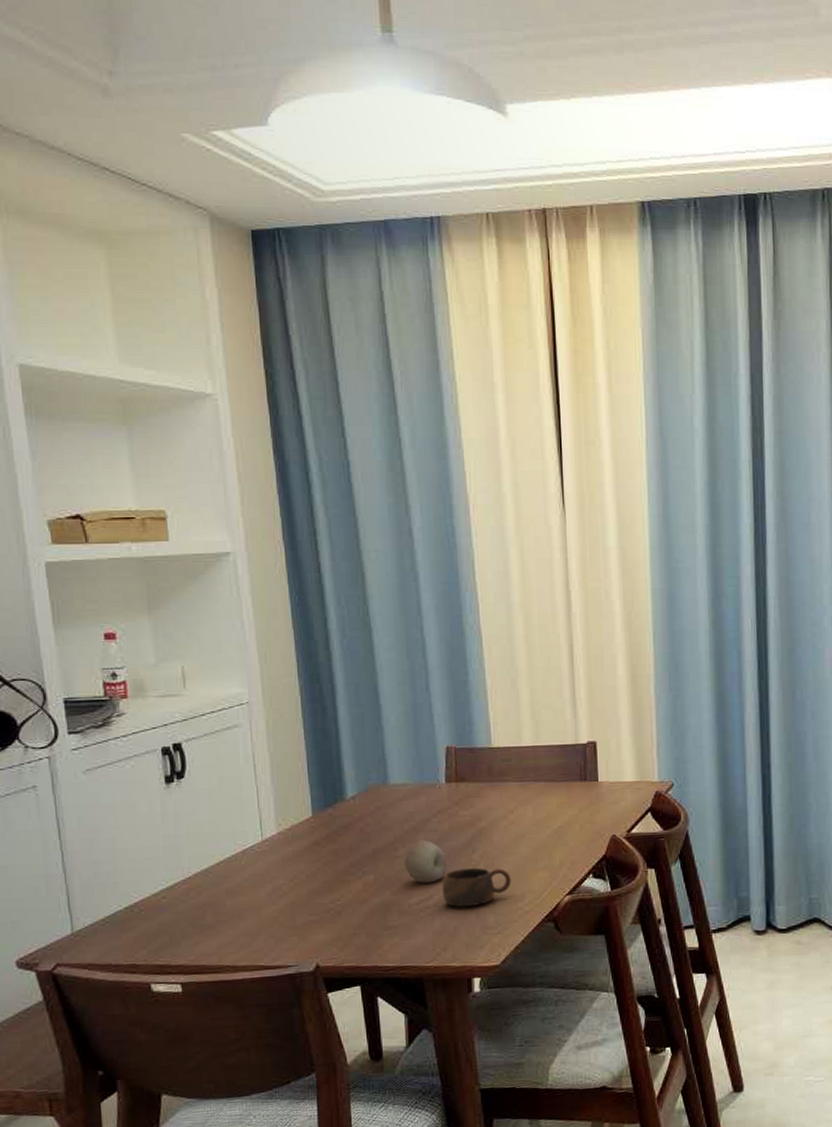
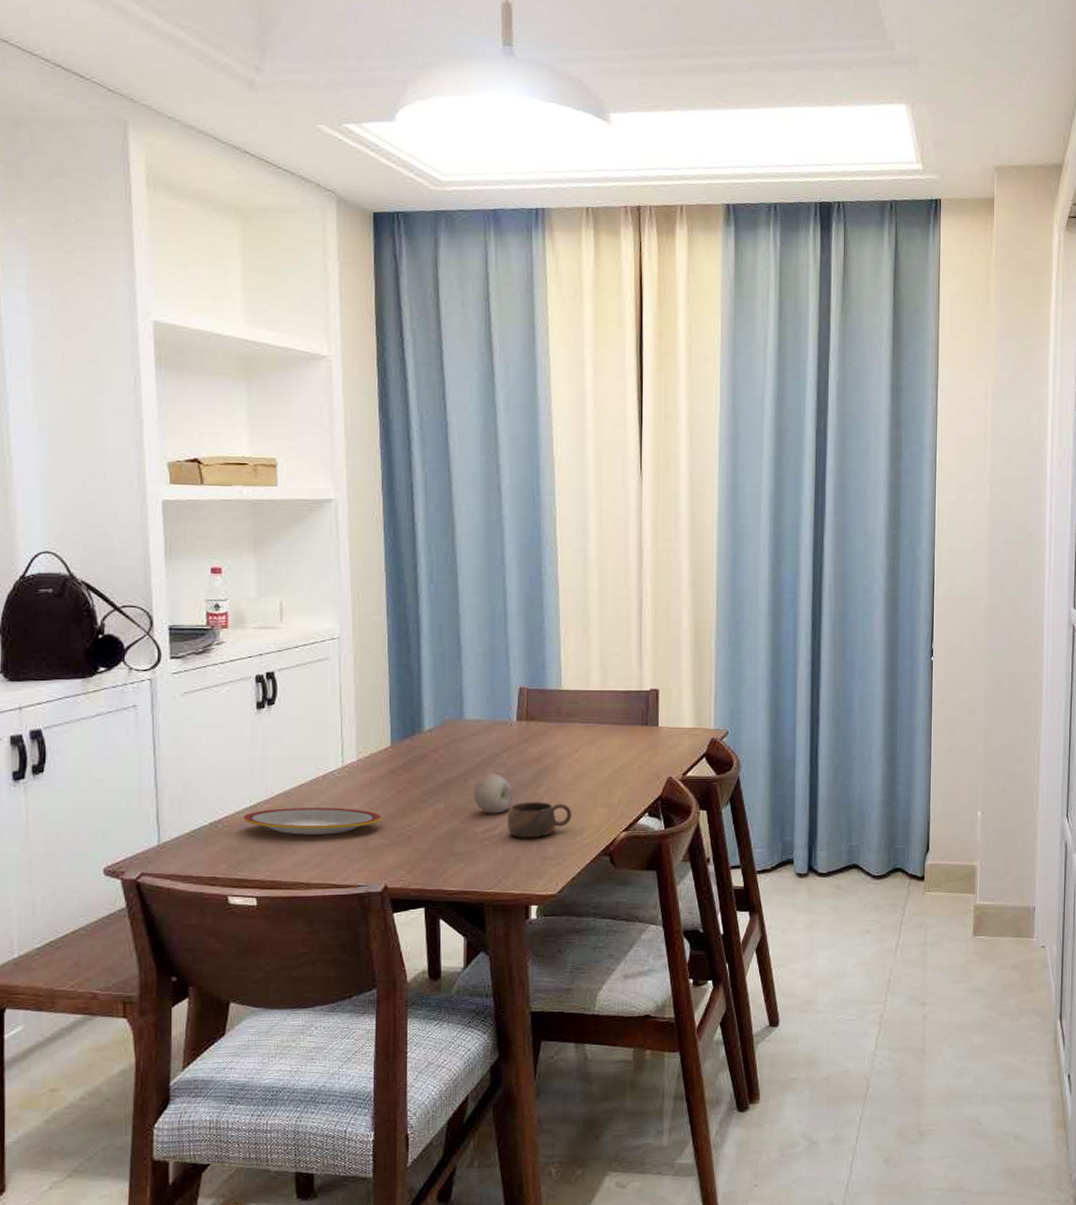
plate: none [161,884,308,916] -> present [244,808,381,835]

